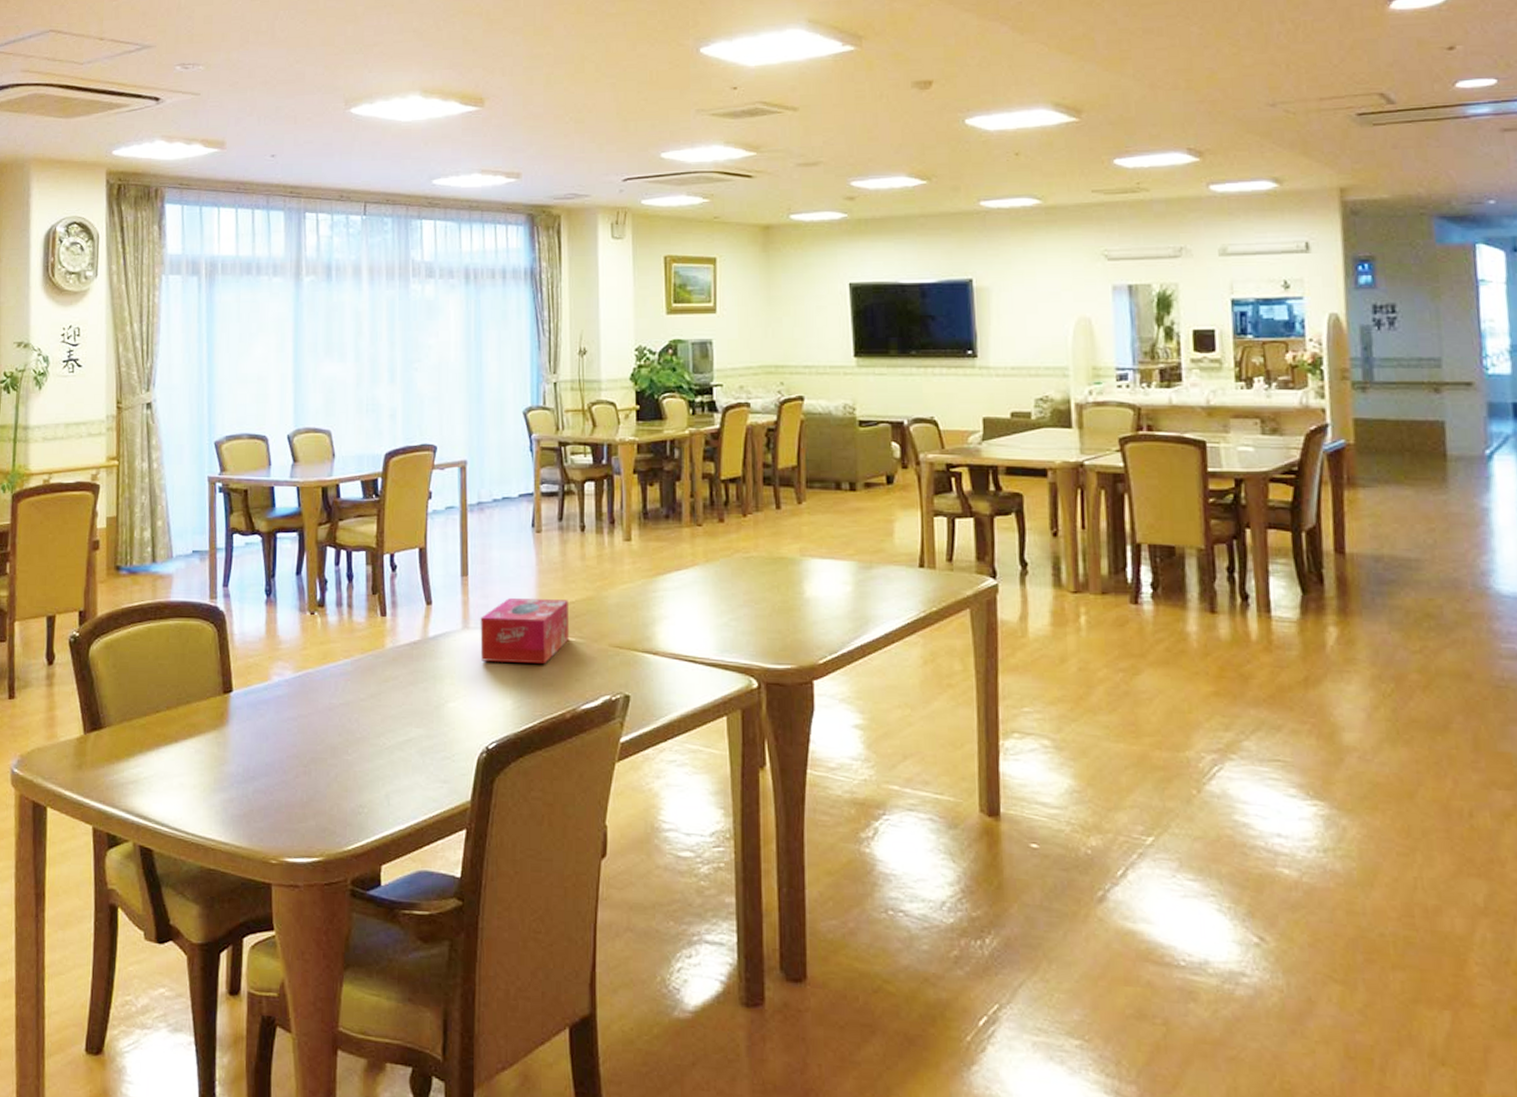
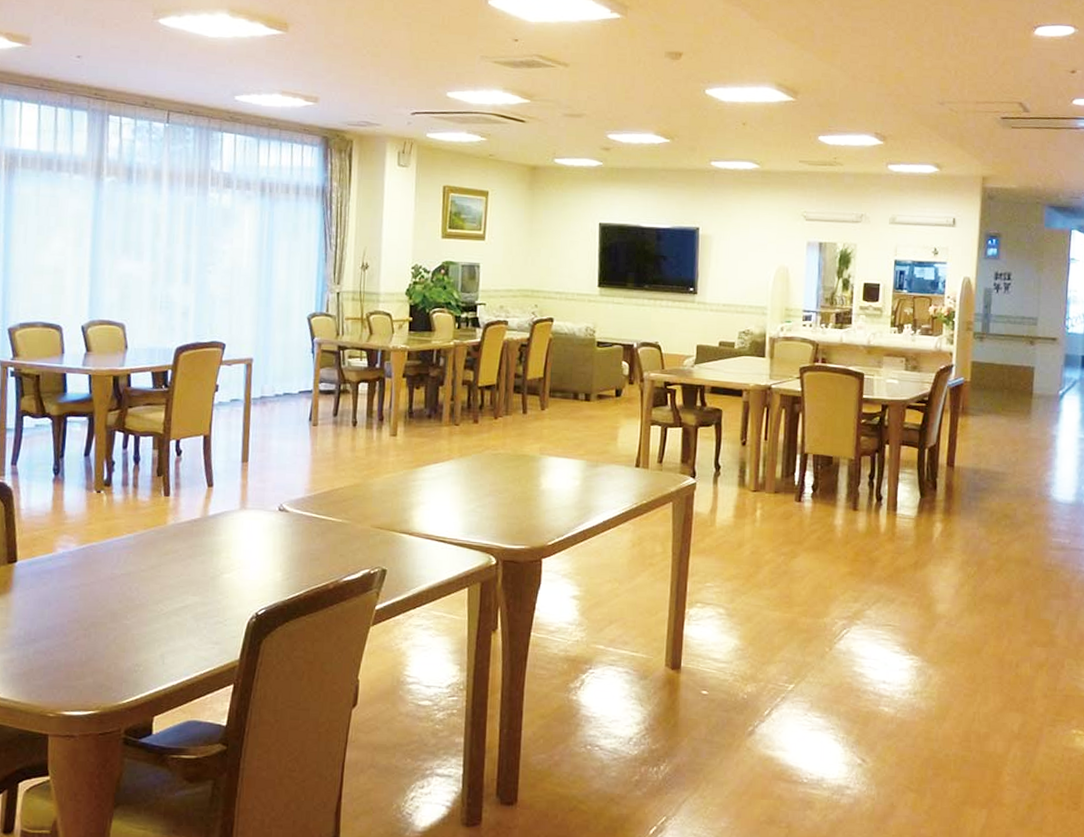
tissue box: present [480,598,570,664] -> none [256,483,338,541]

